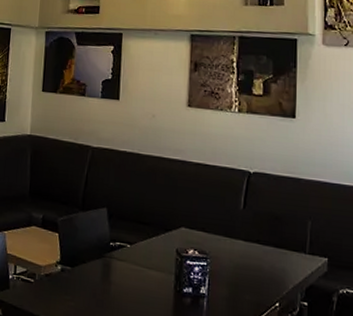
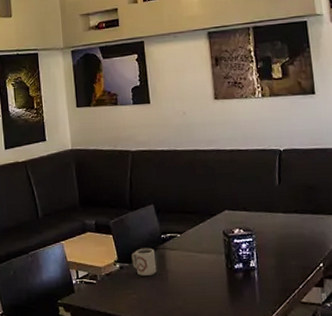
cup: none [75,253,101,284] -> present [131,248,157,276]

